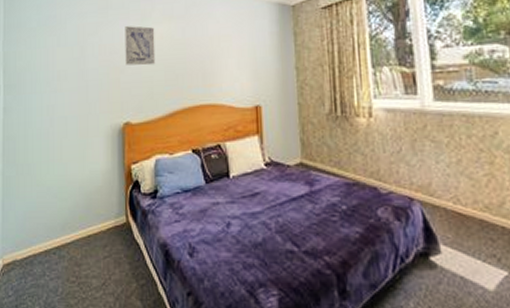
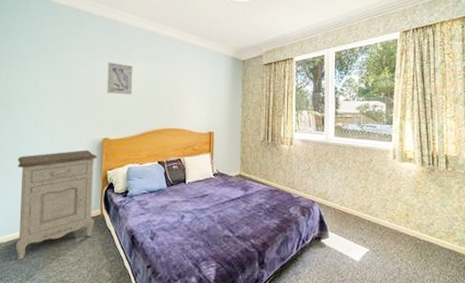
nightstand: none [30,139,119,284] -> present [16,150,98,261]

